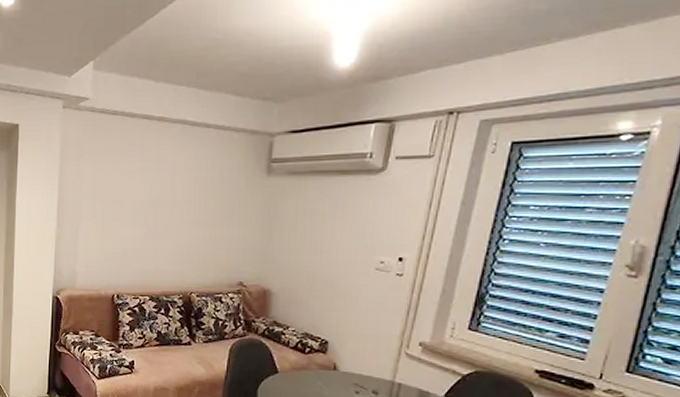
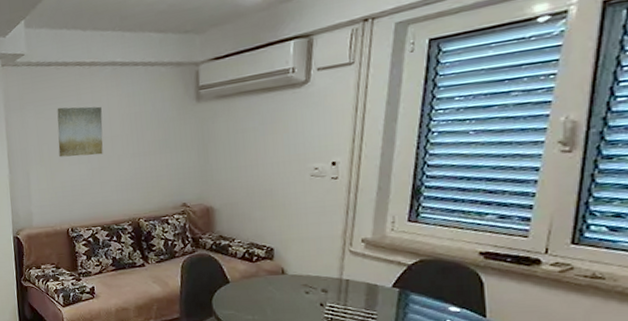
wall art: none [113,161,165,218] -> present [57,106,103,158]

